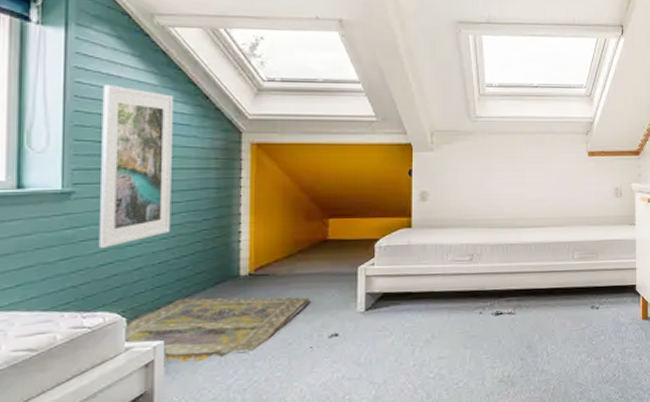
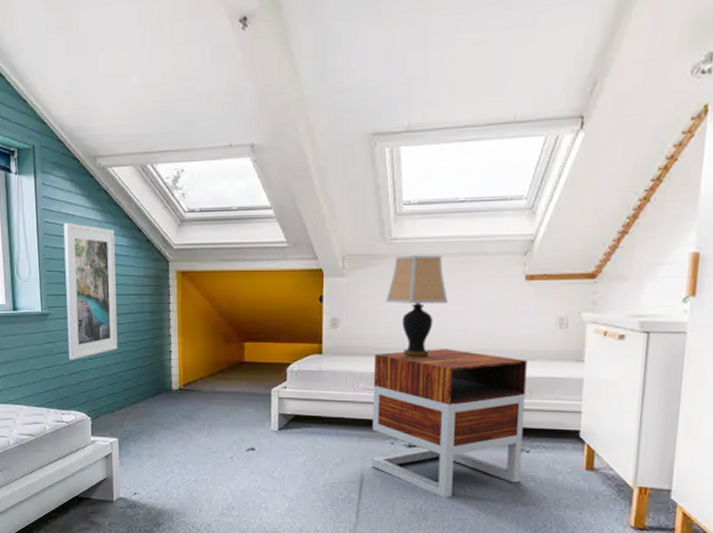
rug: present [123,297,310,363] -> none [89,405,230,459]
nightstand: none [461,218,593,362] -> present [371,349,527,498]
table lamp: none [471,132,527,228] -> present [385,255,448,358]

